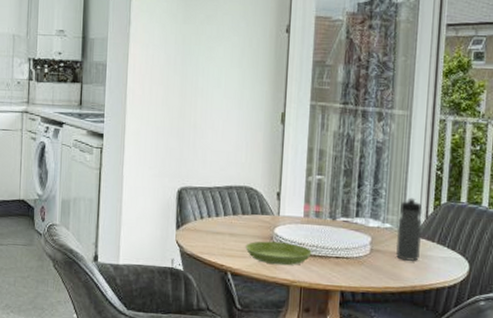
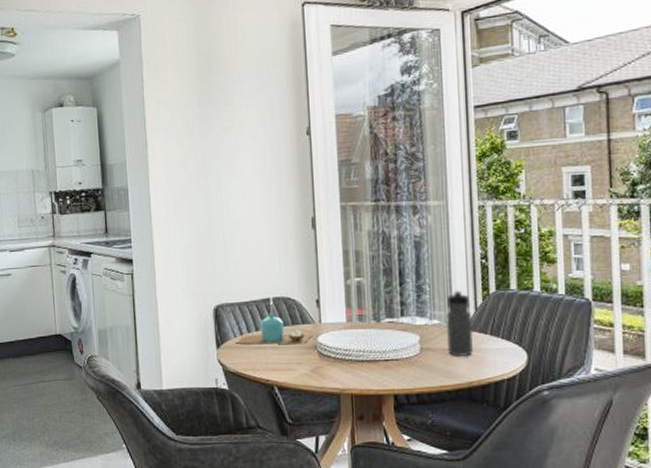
candle: none [195,184,269,234] -> present [235,295,311,345]
saucer: present [245,241,312,266] -> none [289,350,359,375]

